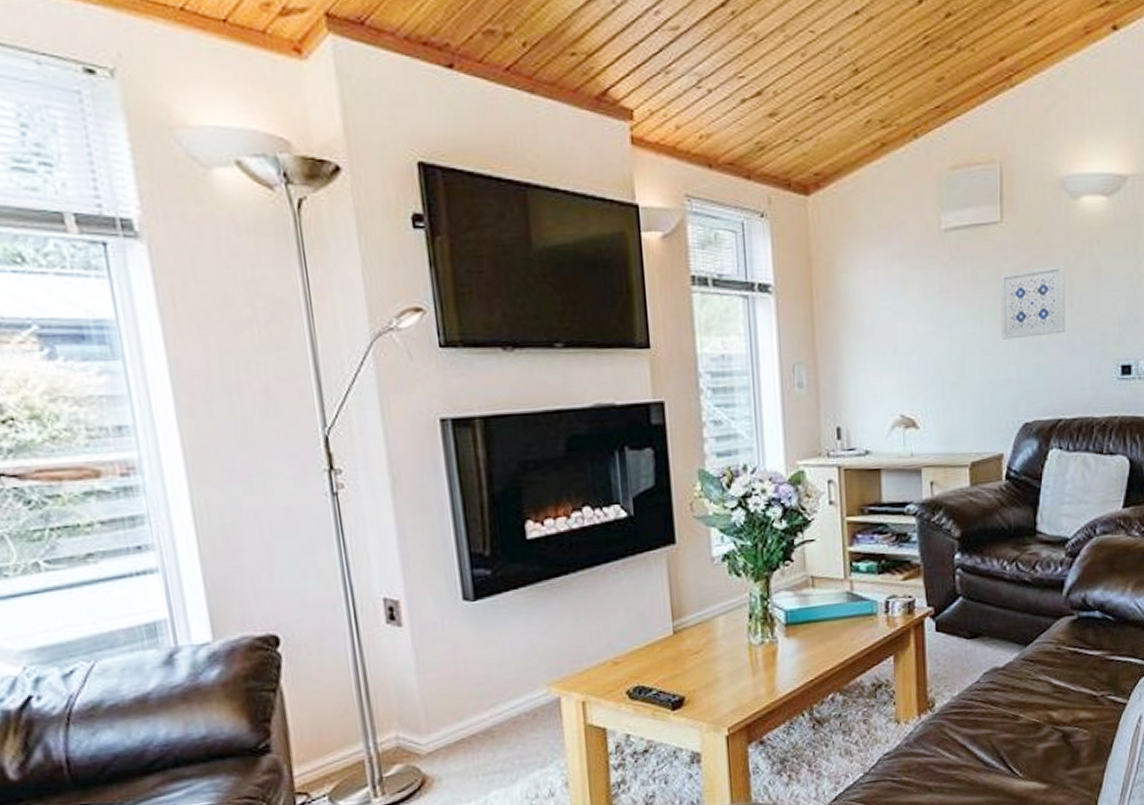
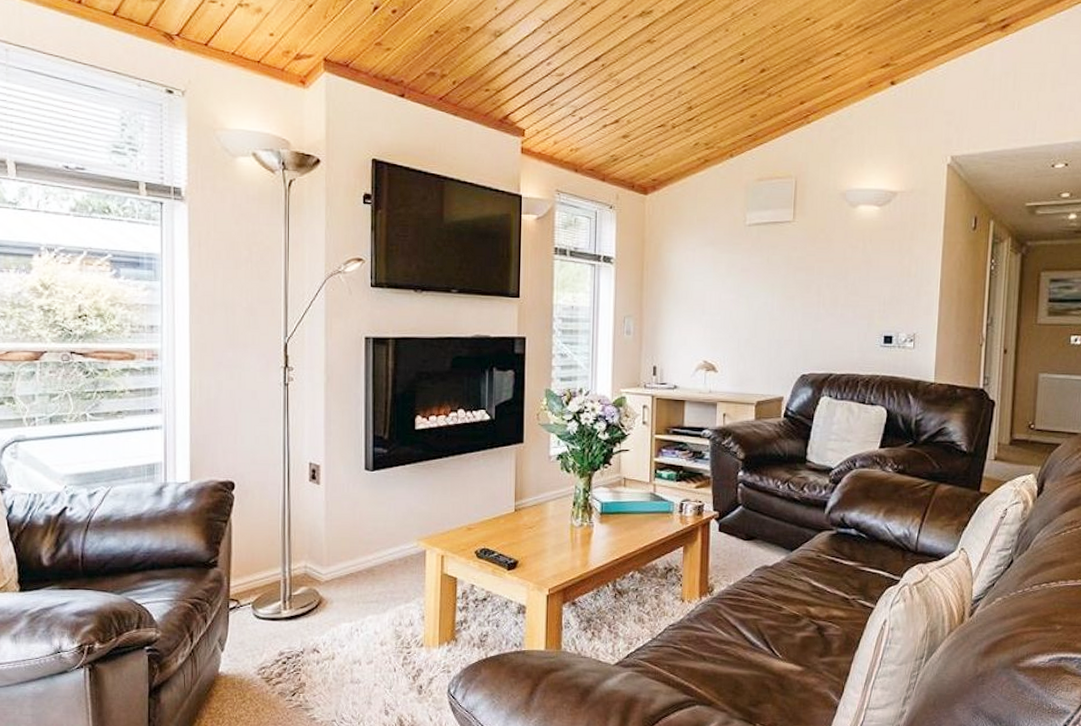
wall art: present [1000,265,1065,340] -> none [788,256,842,310]

